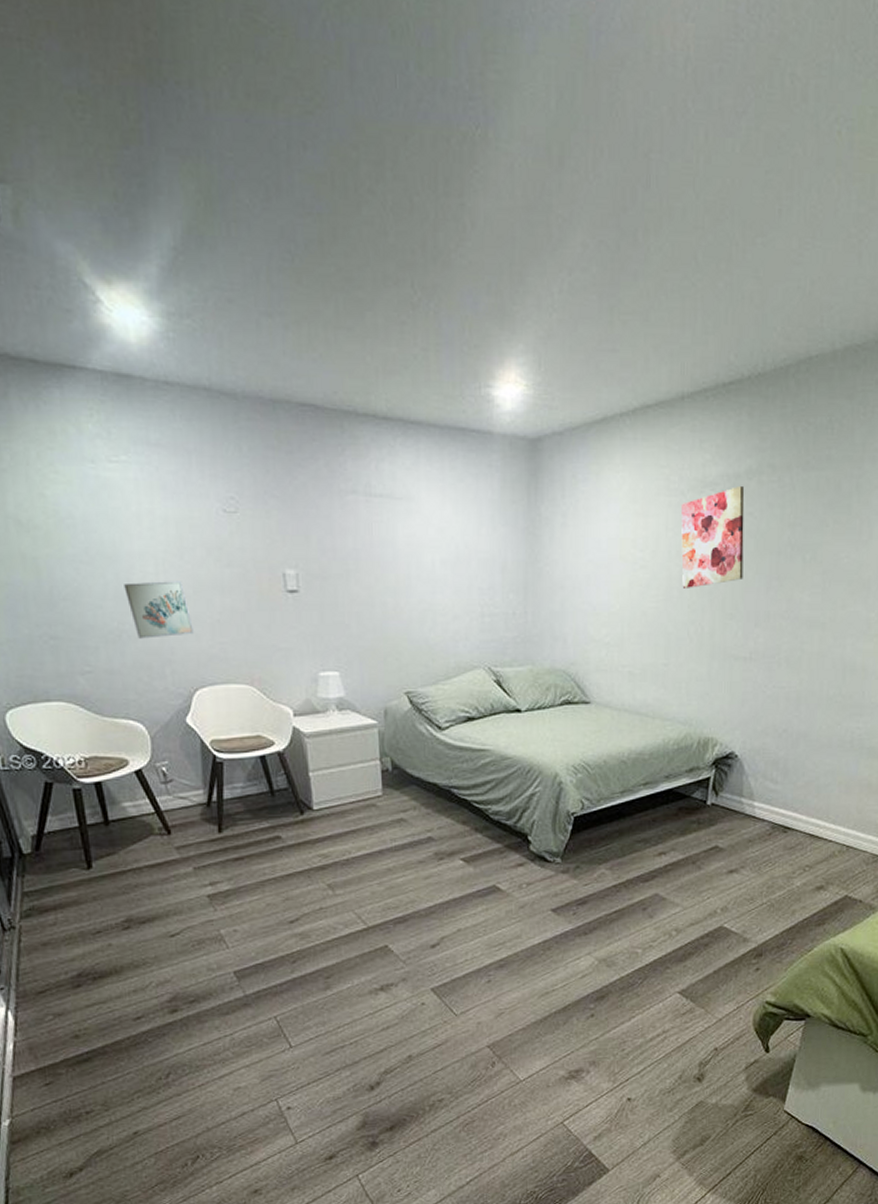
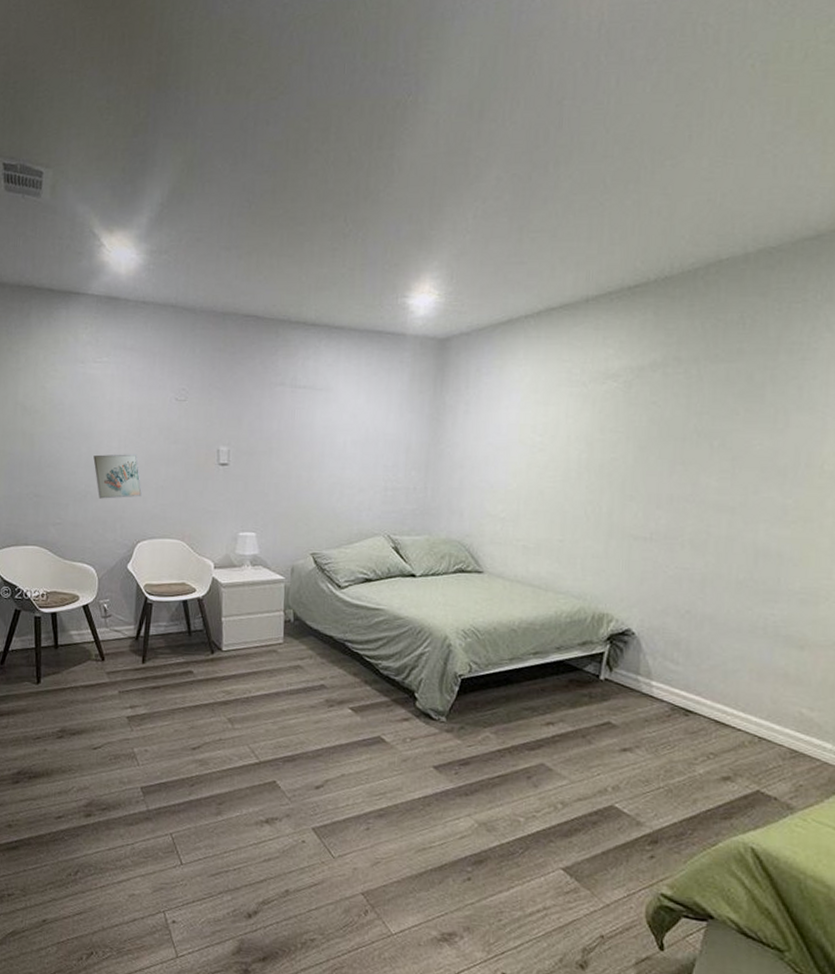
wall art: present [681,485,745,588] -> none [581,377,648,471]

